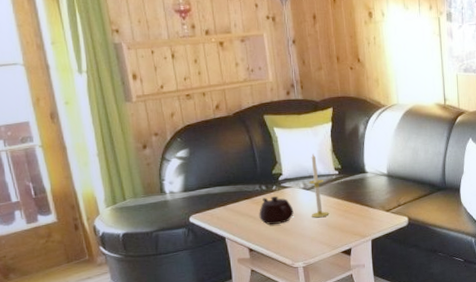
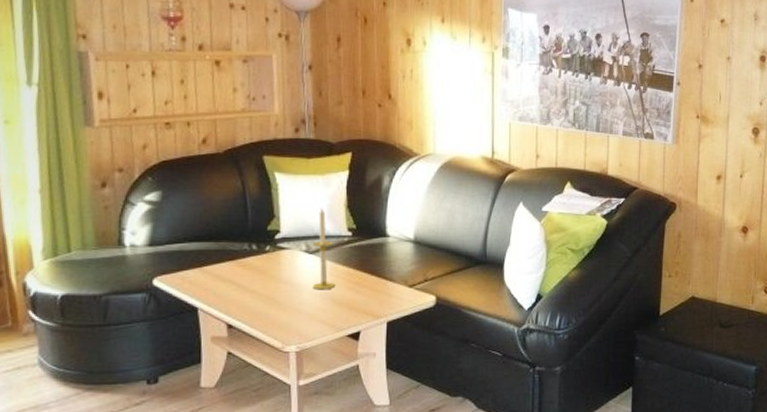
teapot: present [259,197,294,225] -> none [244,259,290,295]

